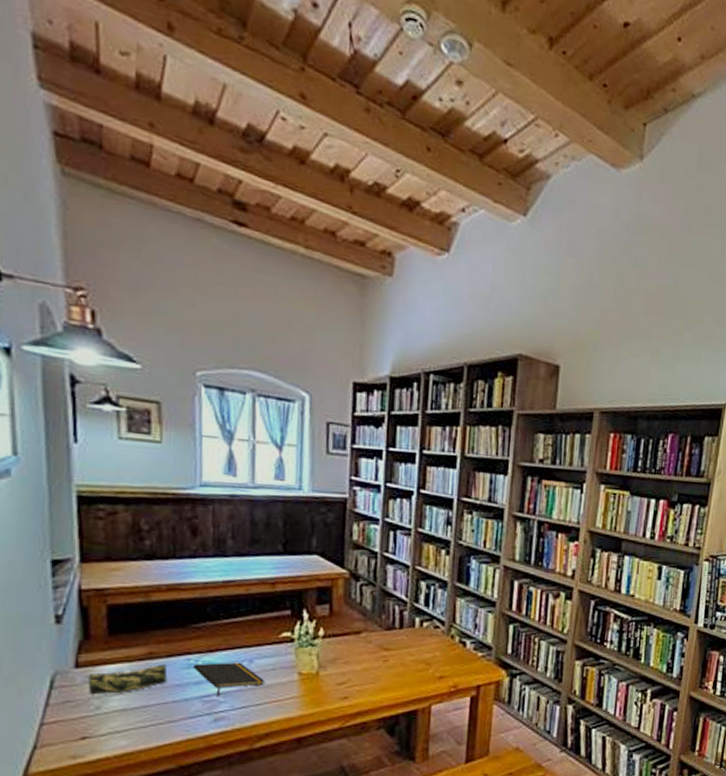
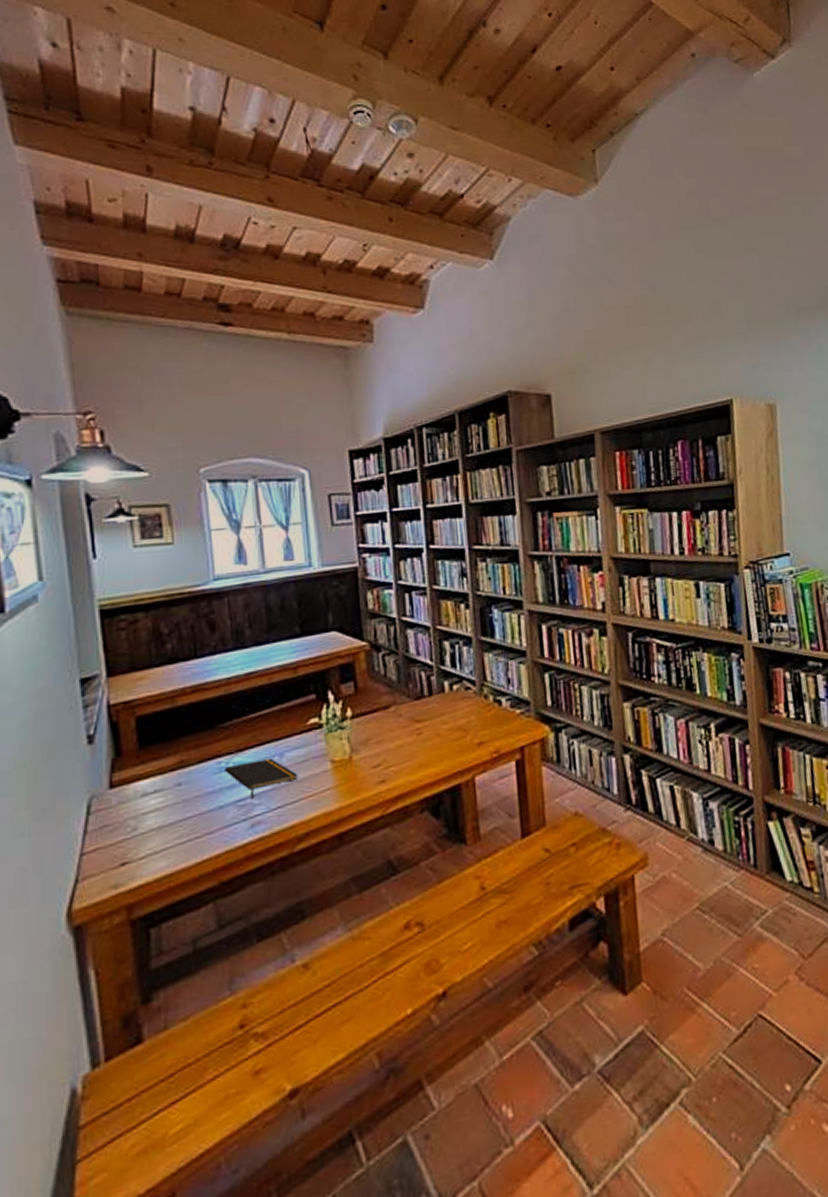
pencil case: present [84,664,168,695] -> none [119,771,200,816]

